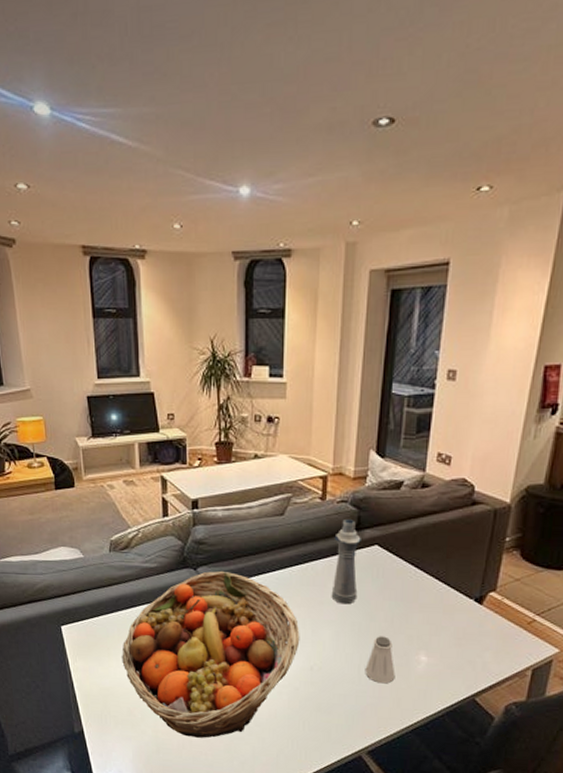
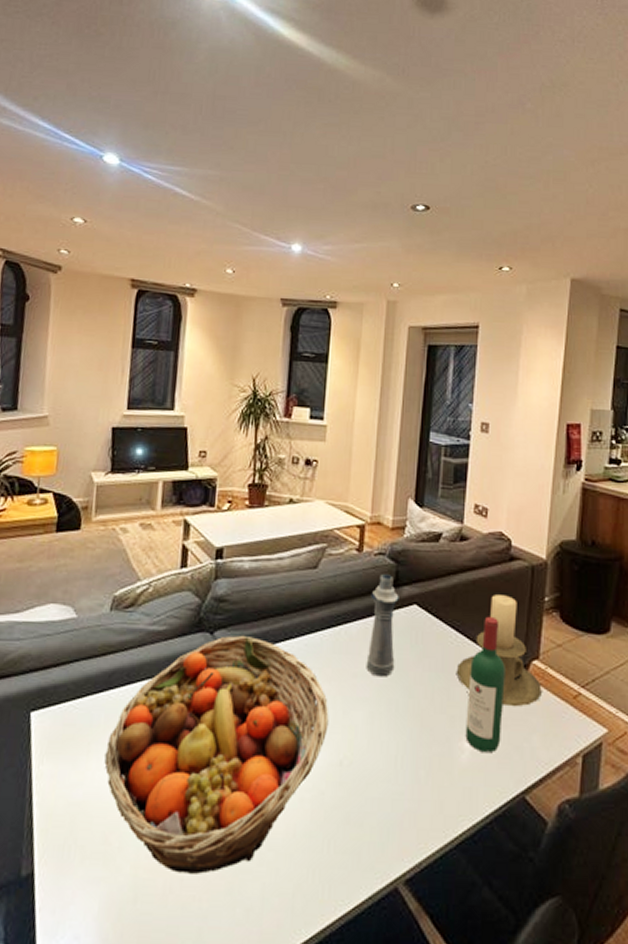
saltshaker: present [365,636,395,684] -> none [402,717,437,781]
candle holder: none [415,536,497,630] -> present [457,595,542,707]
wine bottle: none [422,554,462,665] -> present [465,616,505,753]

